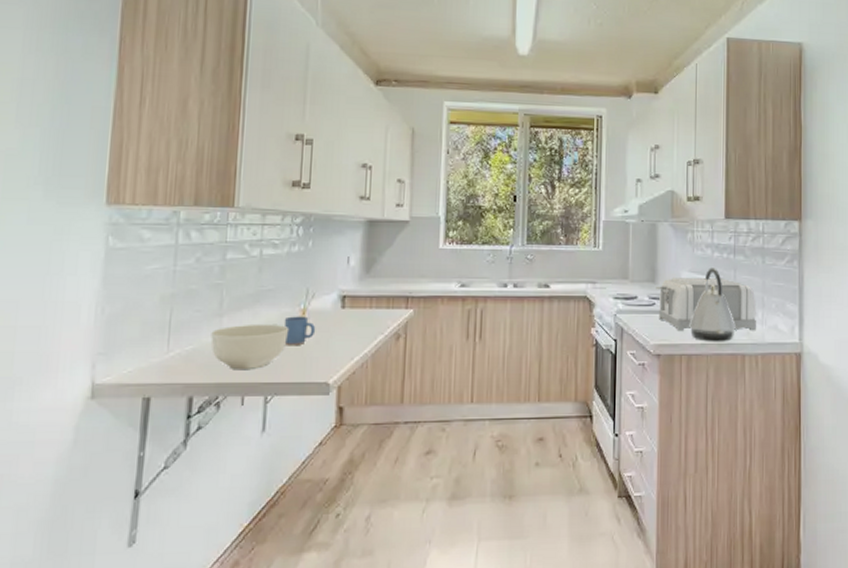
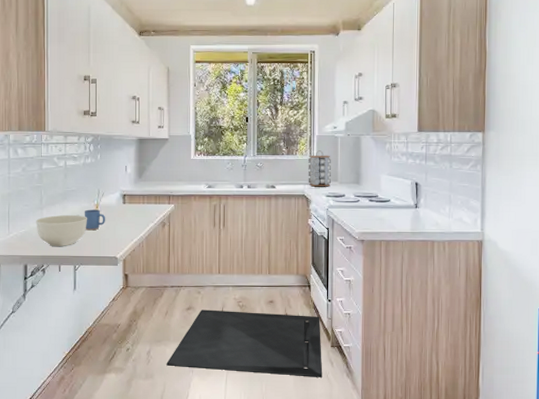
door mat: none [393,453,607,541] -> present [166,309,323,377]
spice rack: none [591,240,622,286] -> present [307,150,332,187]
toaster: present [656,277,756,331] -> none [360,179,444,223]
kettle: present [689,268,736,343] -> none [387,172,426,232]

